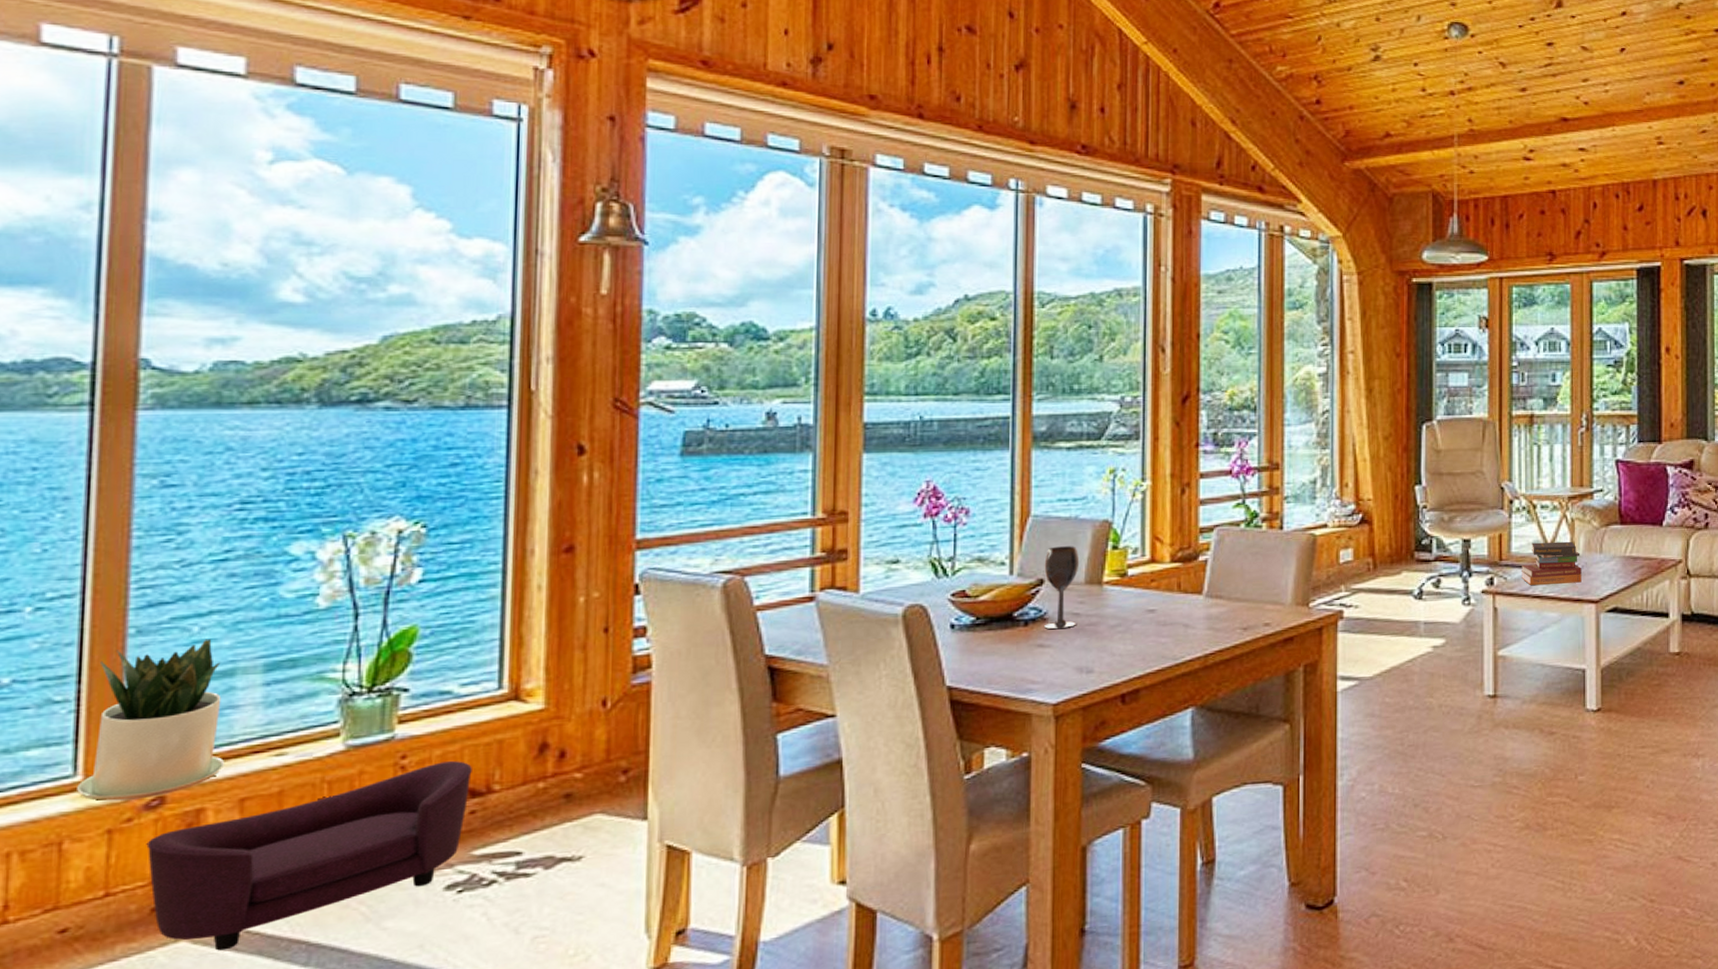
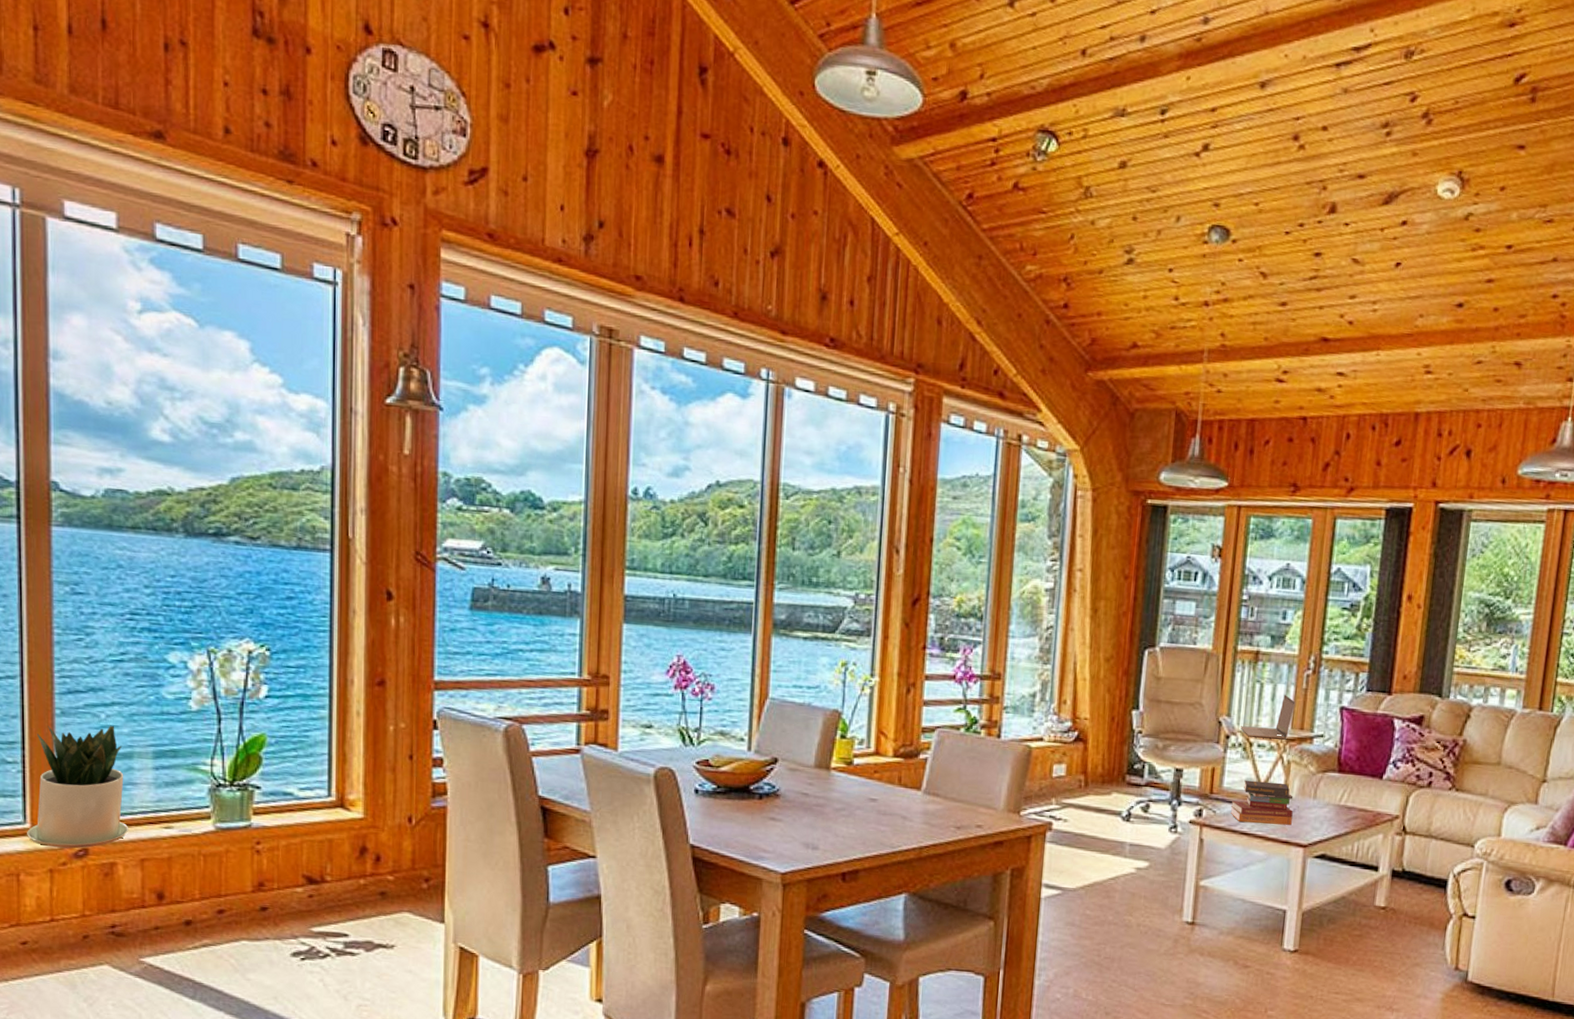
dog bed: present [146,761,472,951] -> none [77,851,310,977]
wine glass: present [1044,546,1080,630] -> none [777,729,811,806]
laptop: none [1523,454,1573,499] -> present [1240,695,1296,740]

